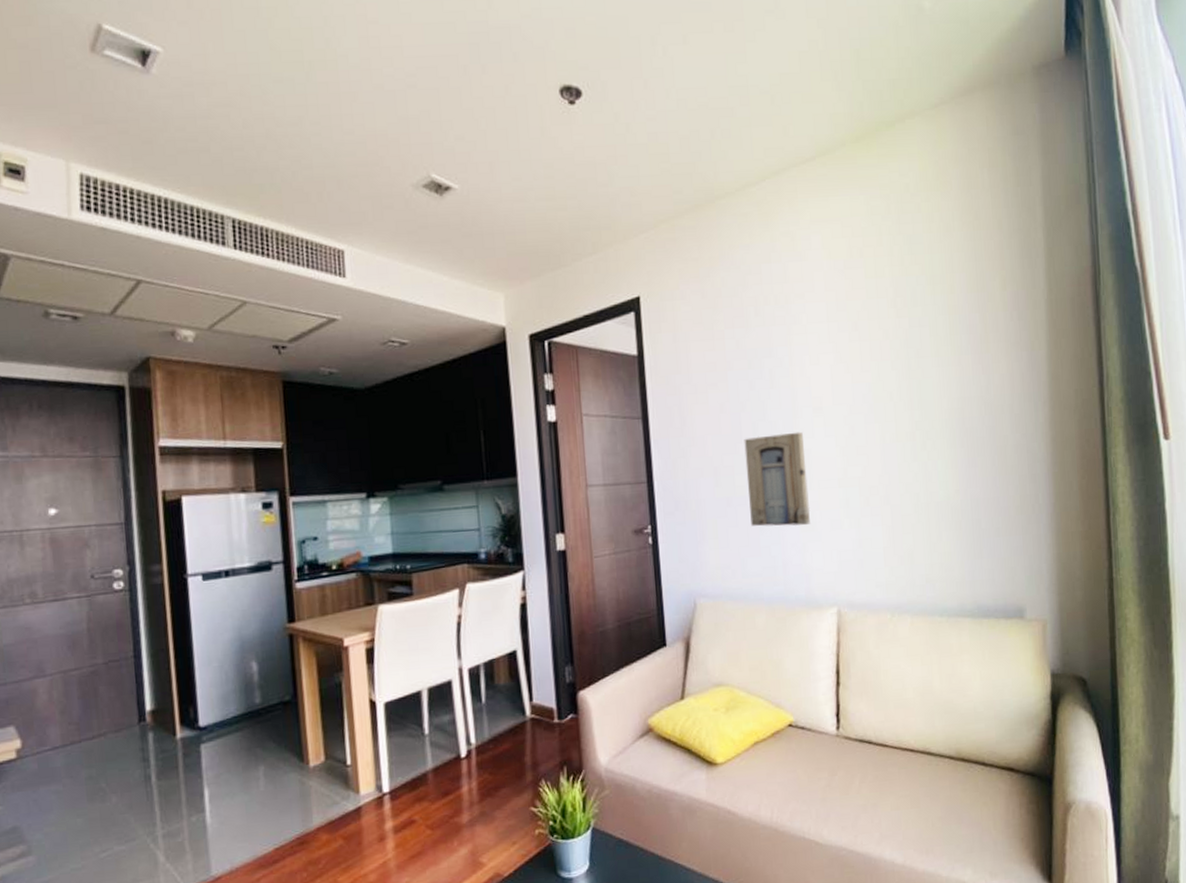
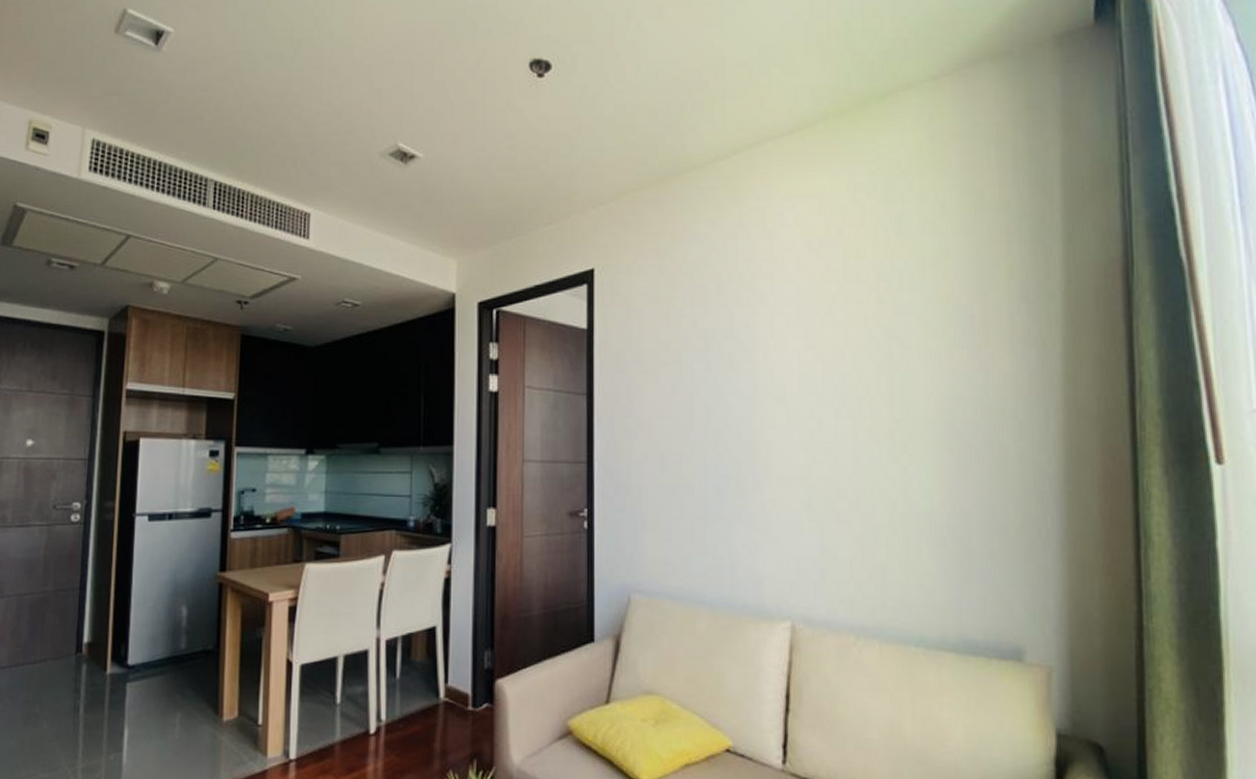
wall art: present [744,431,810,527] -> none [695,421,765,526]

